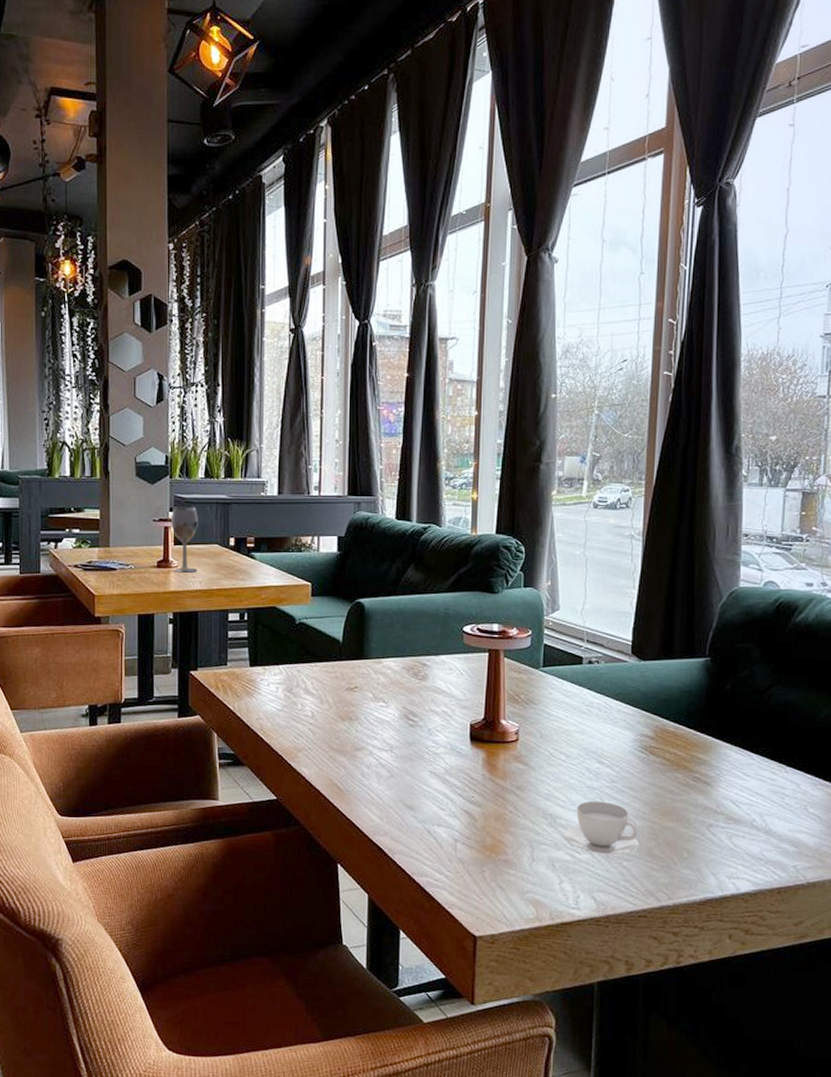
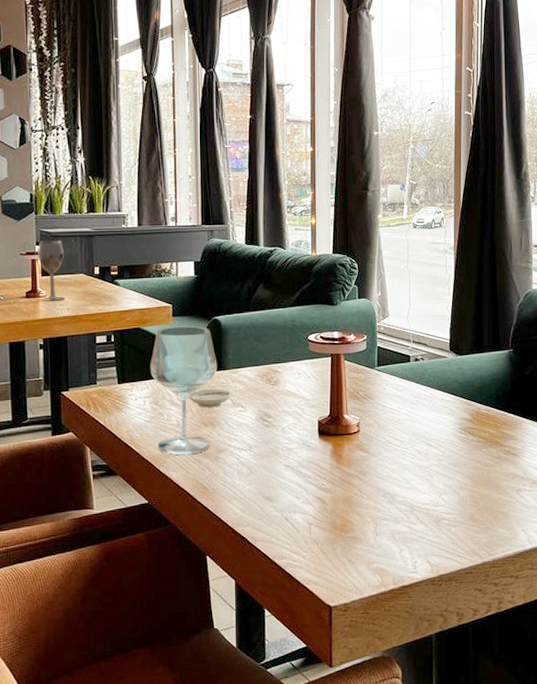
wine glass: none [284,607,359,751] -> present [149,325,218,455]
saucer: none [323,678,374,700] -> present [187,388,232,408]
teacup: present [564,800,639,855] -> none [401,478,463,524]

